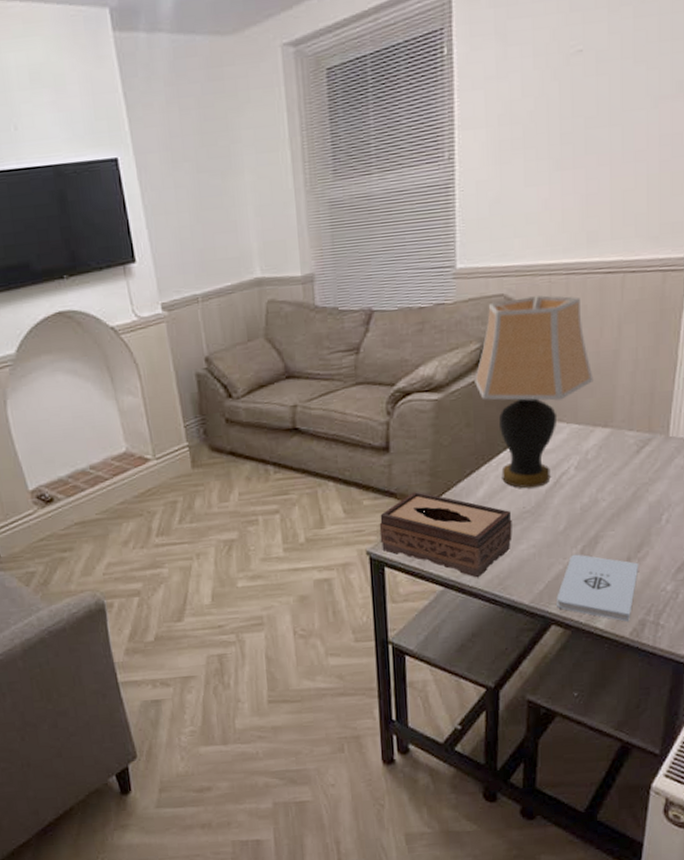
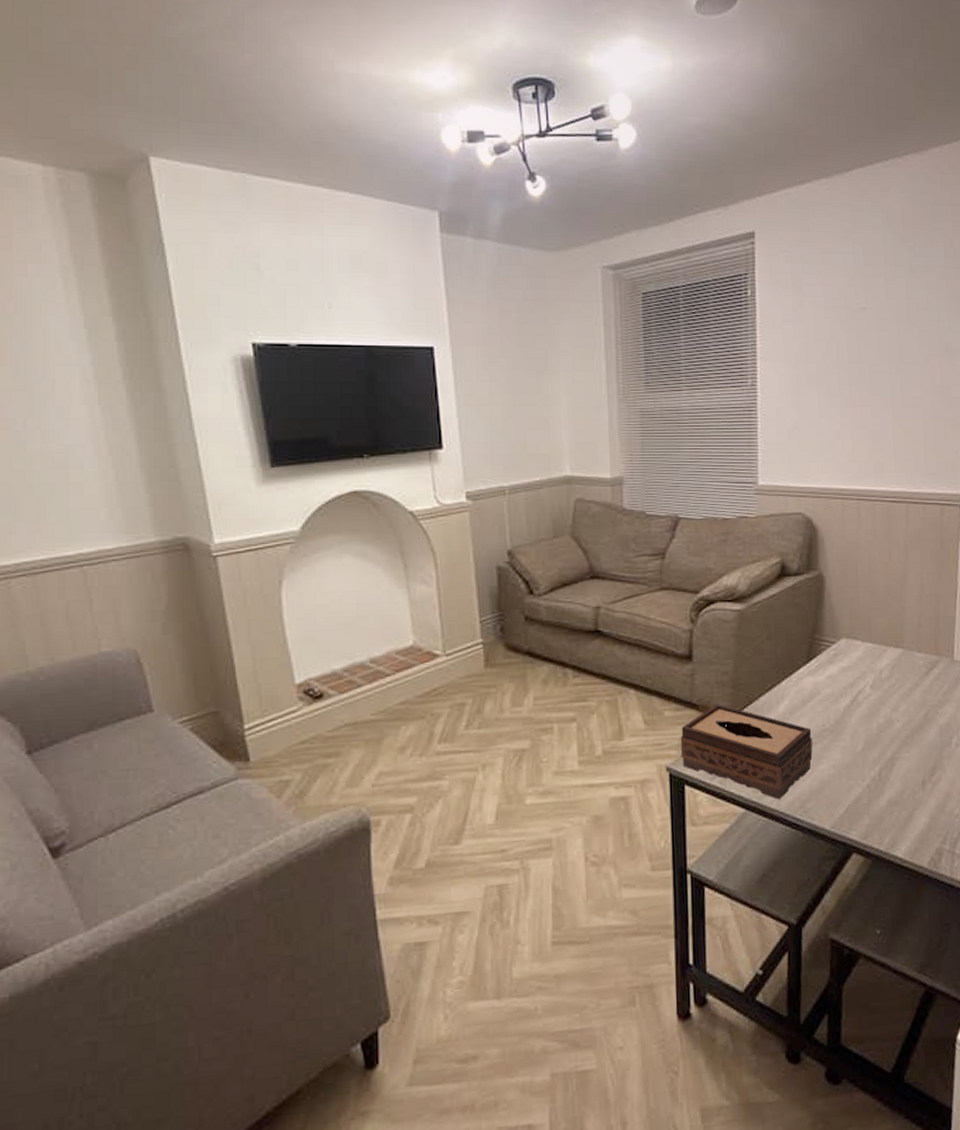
table lamp: present [475,295,593,489] -> none [775,517,885,706]
notepad: present [557,554,639,622] -> none [857,776,934,850]

